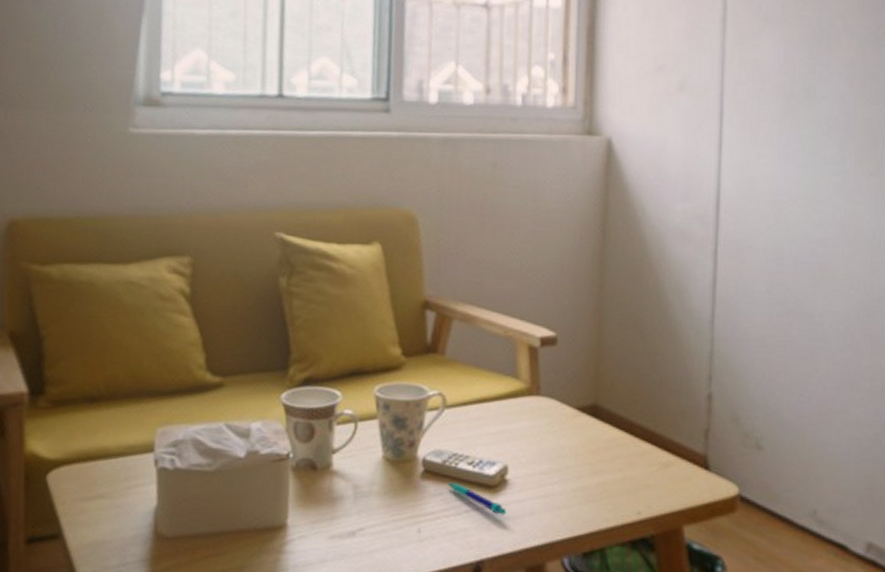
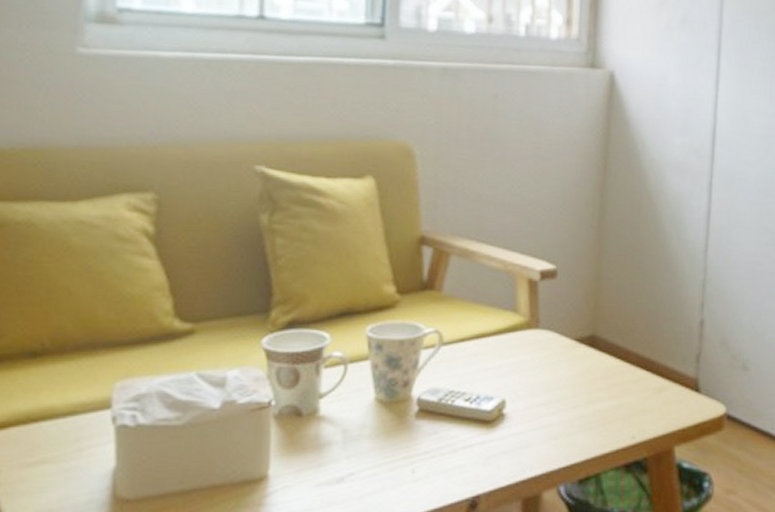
pen: present [447,481,506,515] -> none [443,419,503,449]

